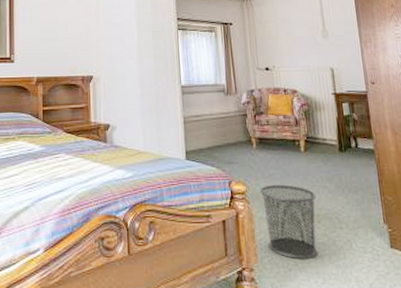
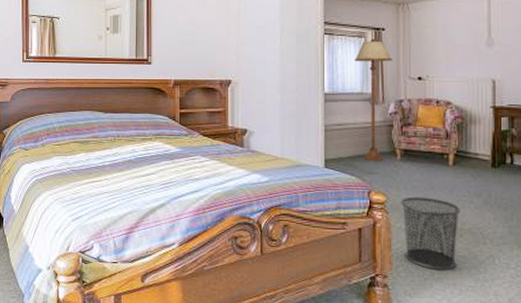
floor lamp: none [207,32,242,152] -> present [354,38,393,162]

